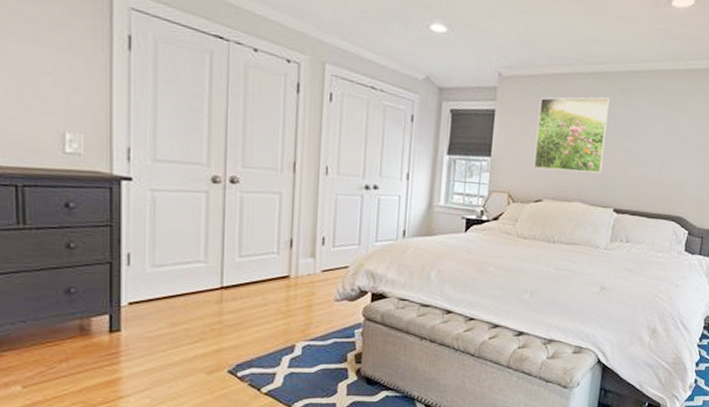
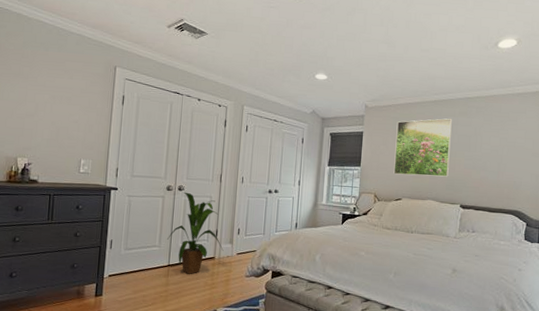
house plant: none [217,185,302,300] -> present [167,192,224,275]

